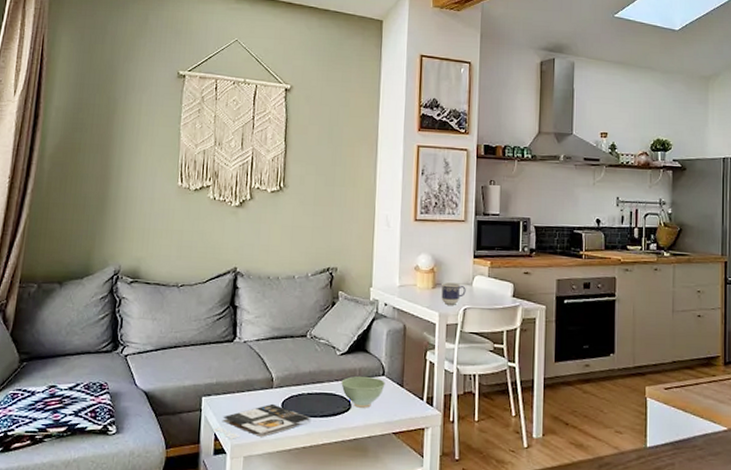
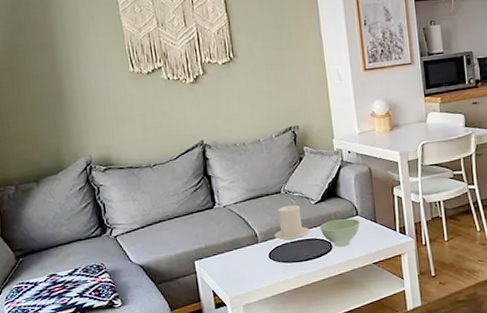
magazine: present [213,403,311,439] -> none [211,256,299,293]
candle: none [291,351,331,391] -> present [274,204,310,240]
cup: present [441,282,466,305] -> none [397,122,422,144]

